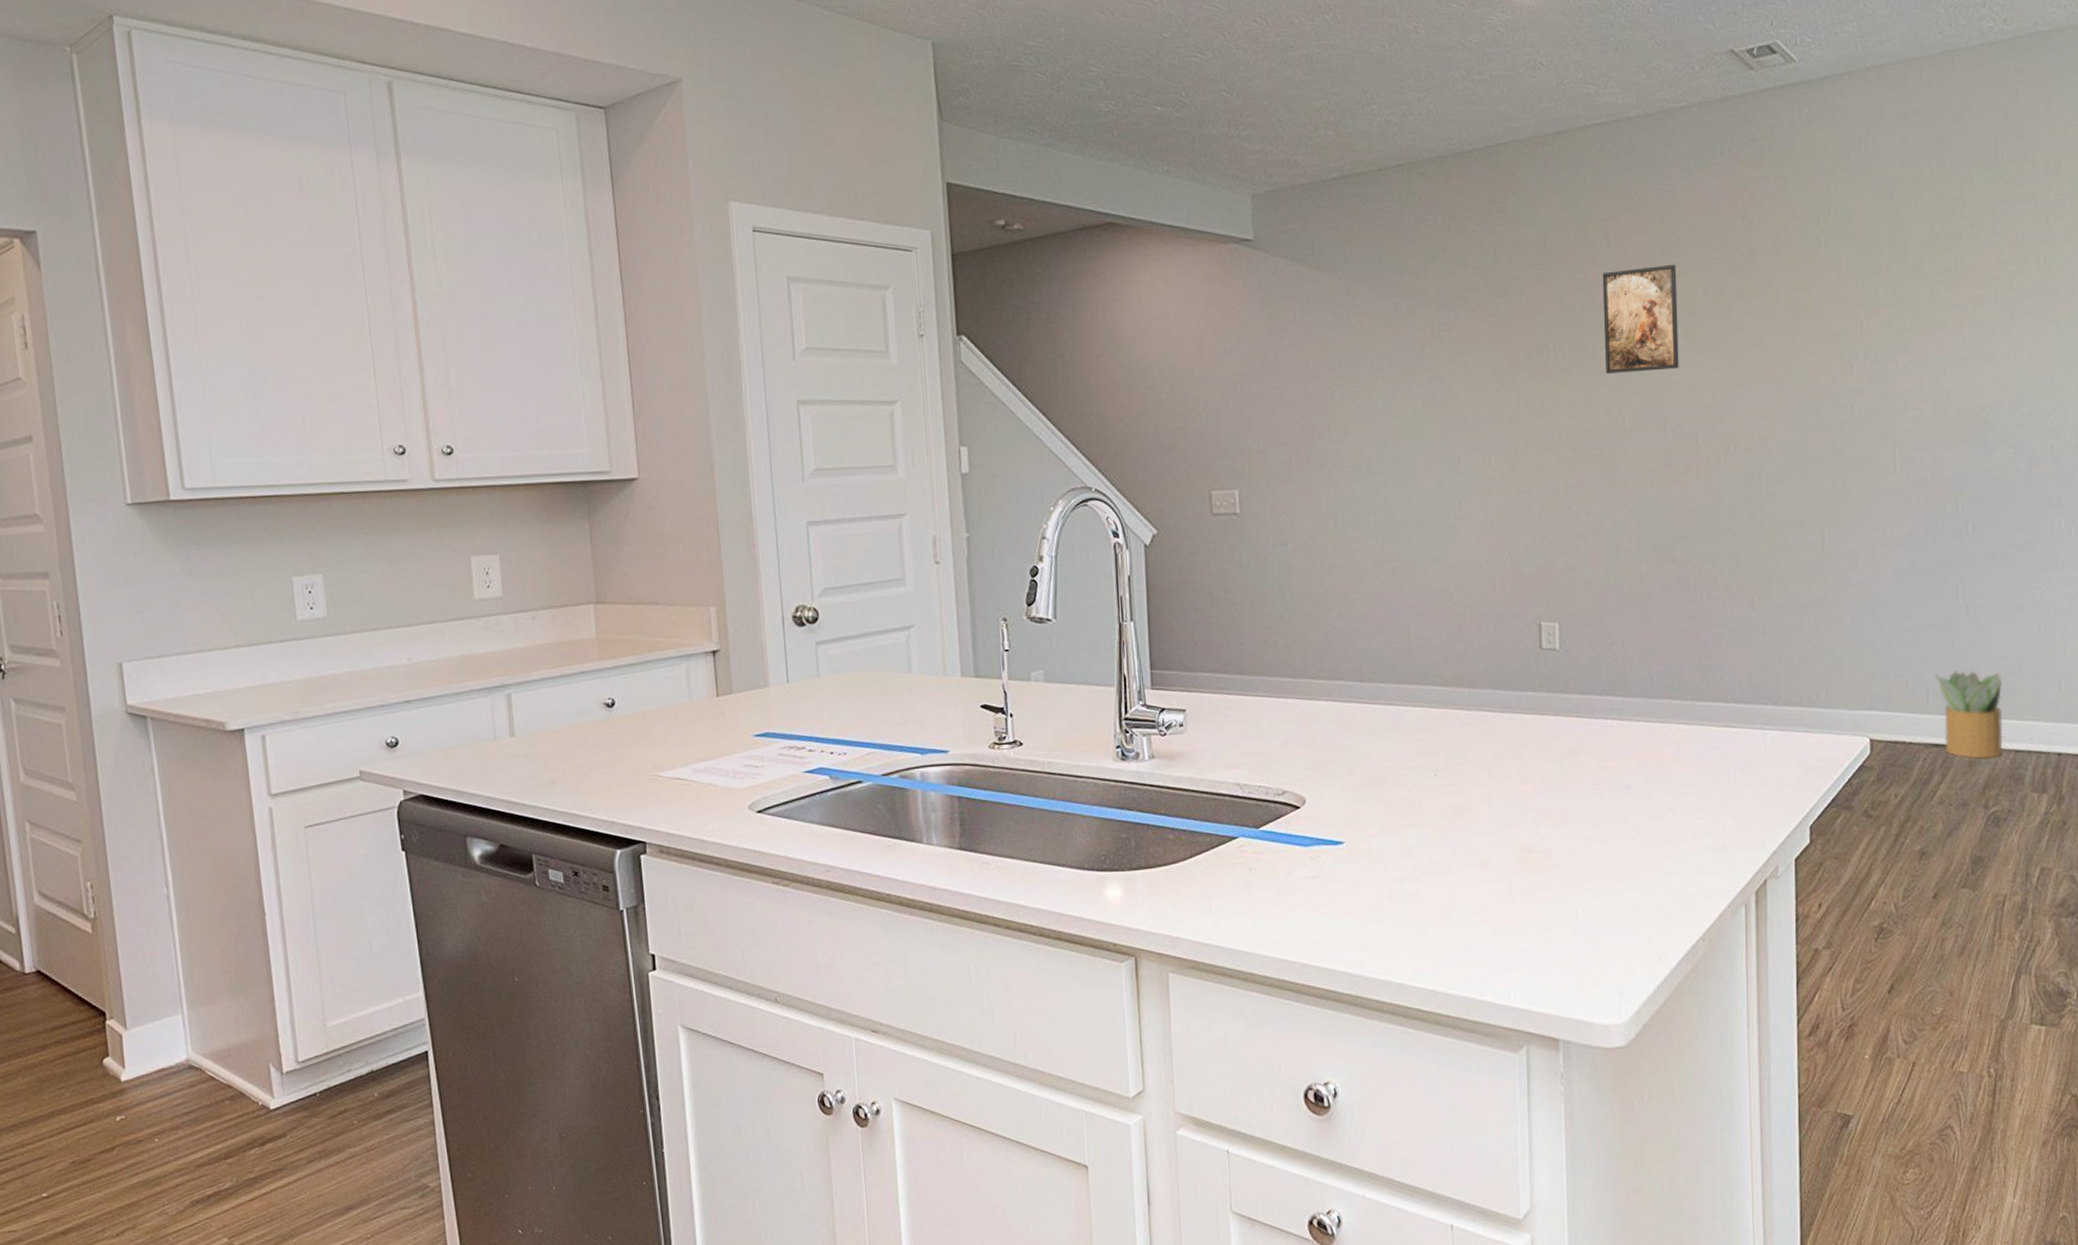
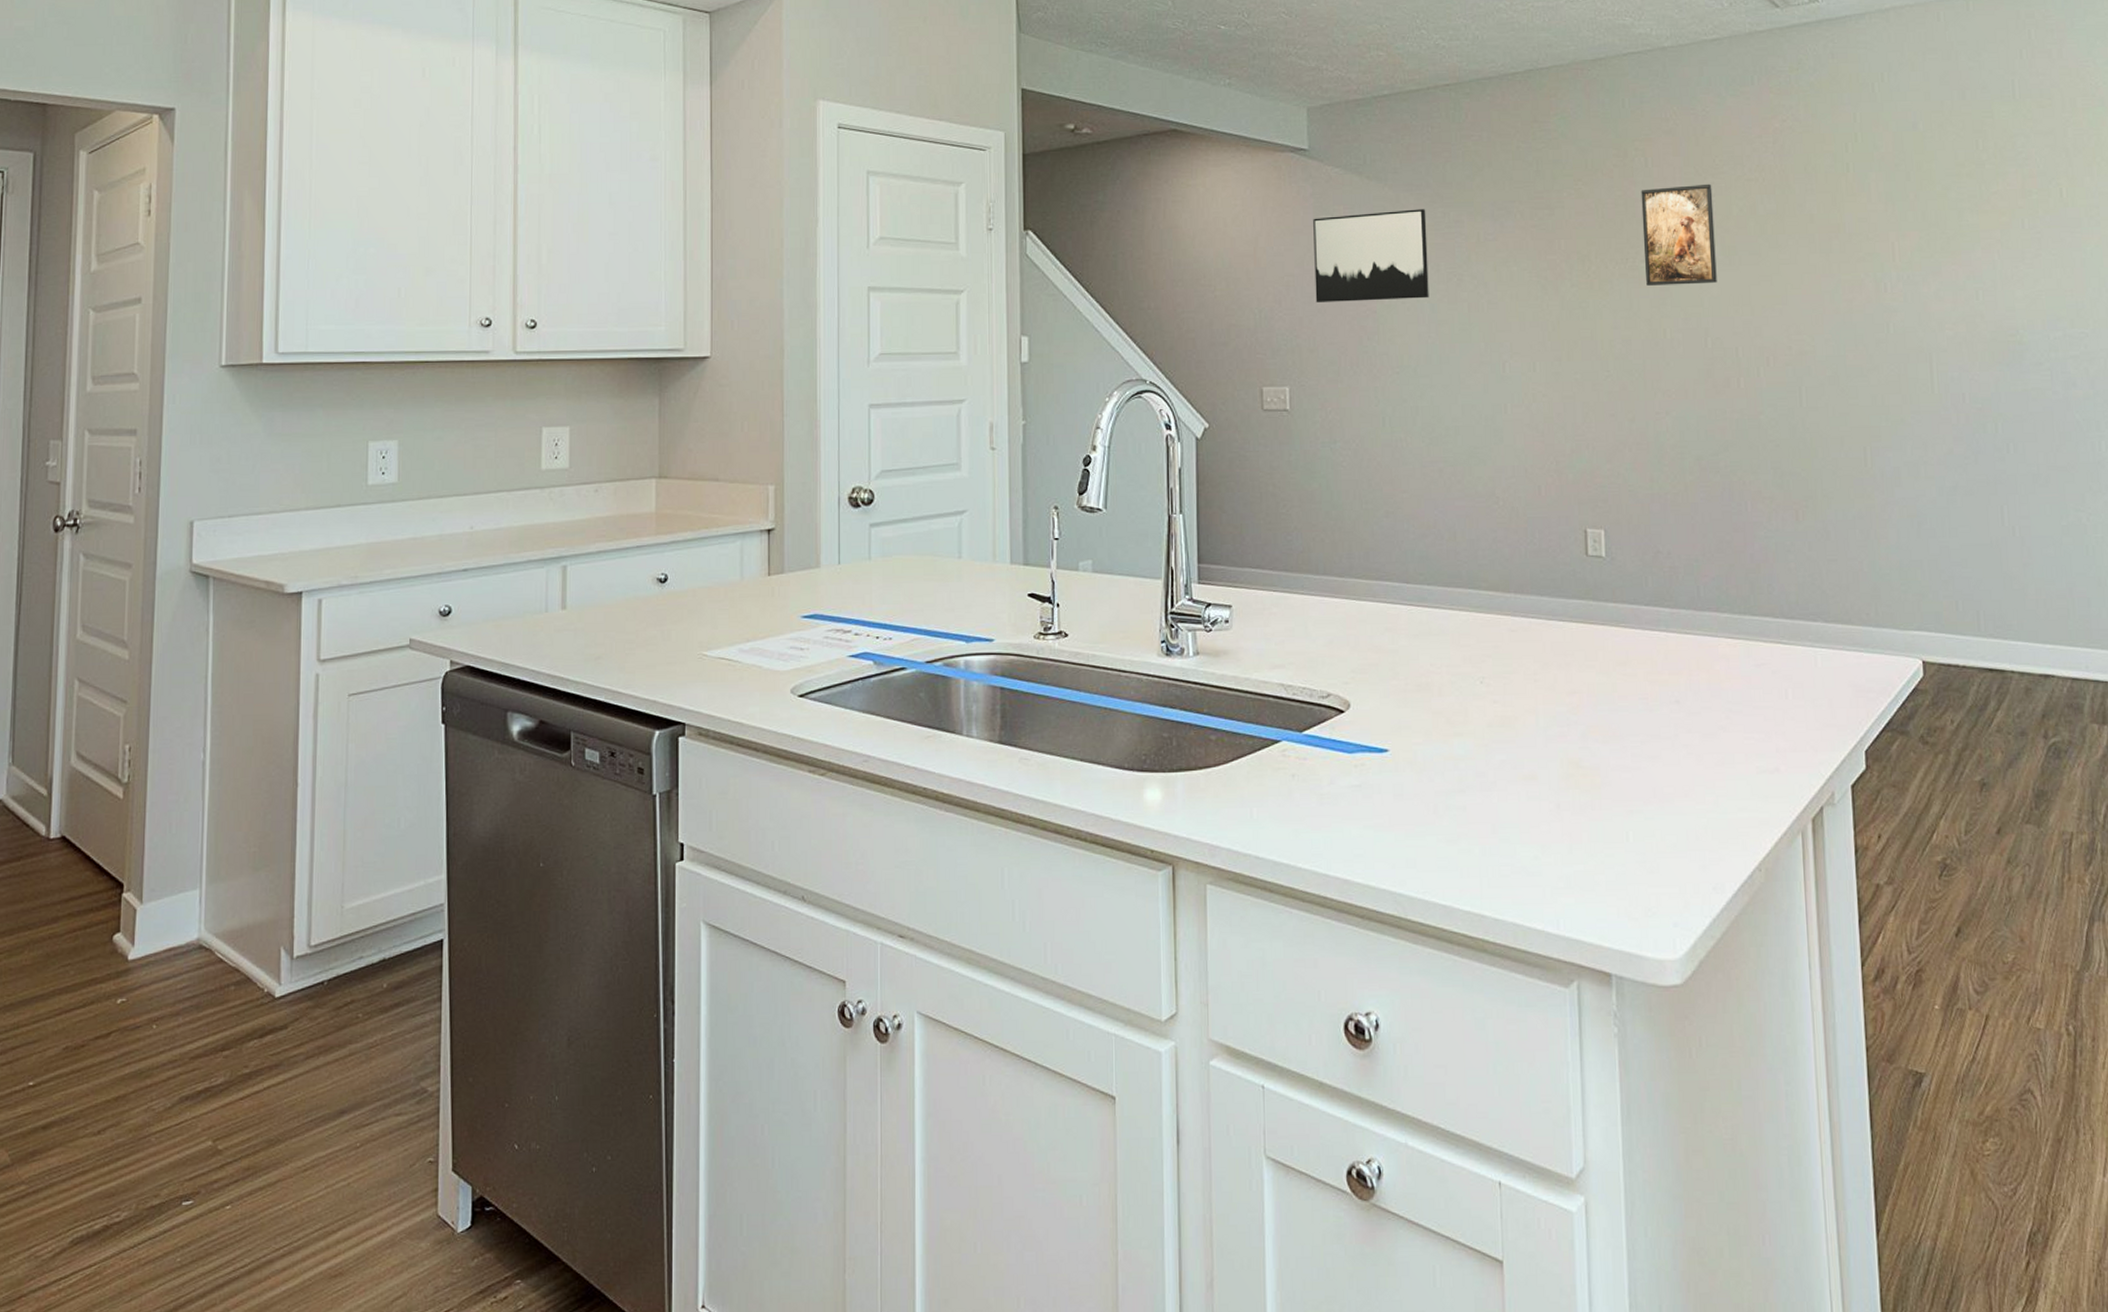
wall art: none [1260,300,1382,402] -> present [1313,209,1429,302]
potted plant: present [1935,671,2003,759] -> none [1985,593,2059,686]

